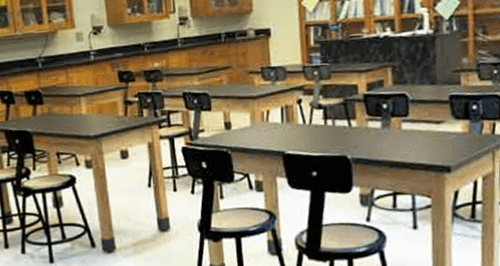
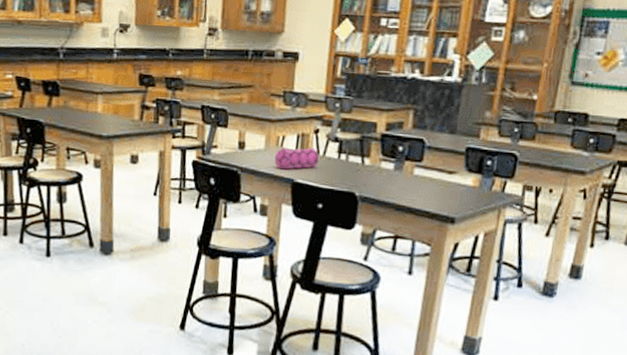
pencil case: none [262,117,307,144] -> present [274,146,320,170]

